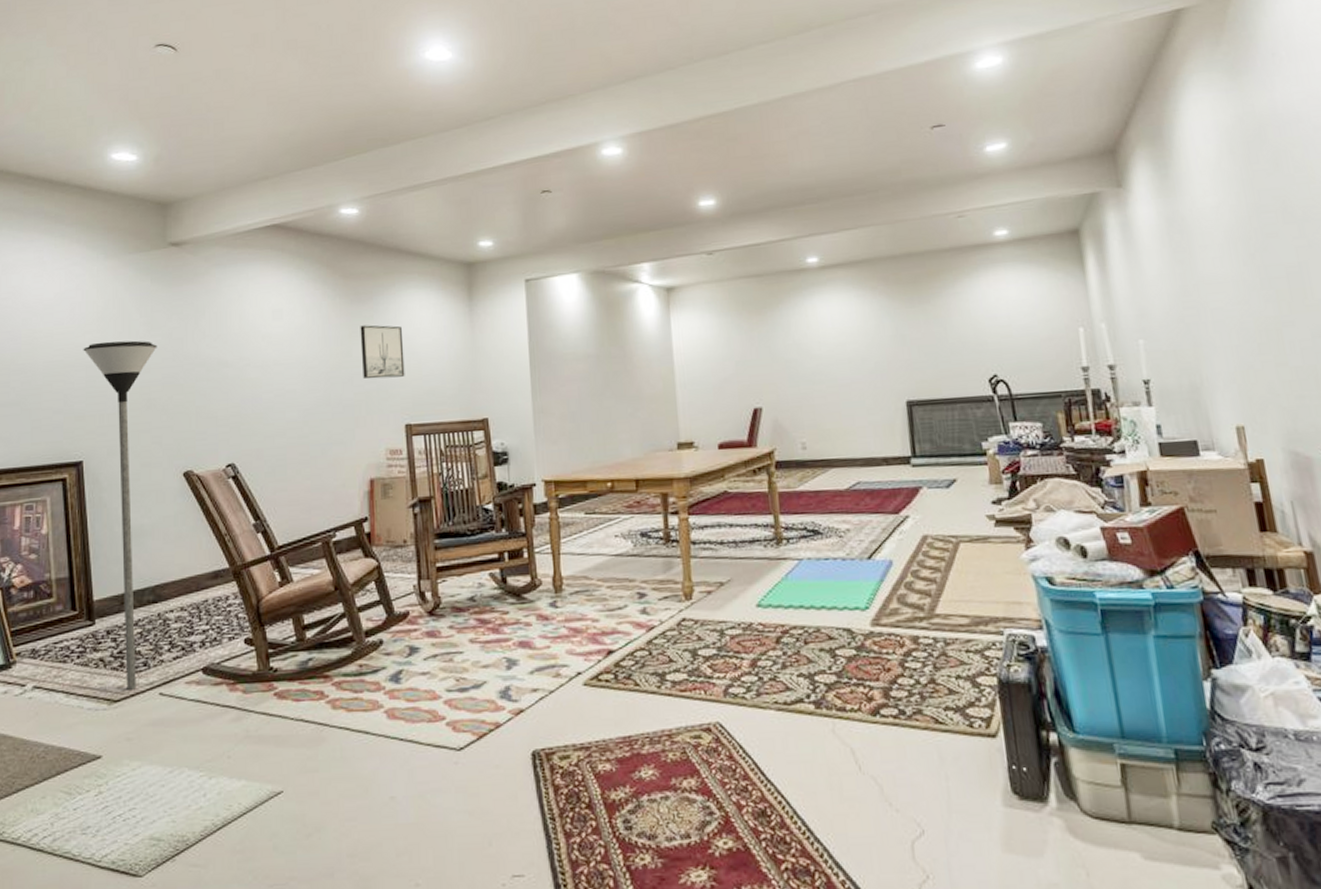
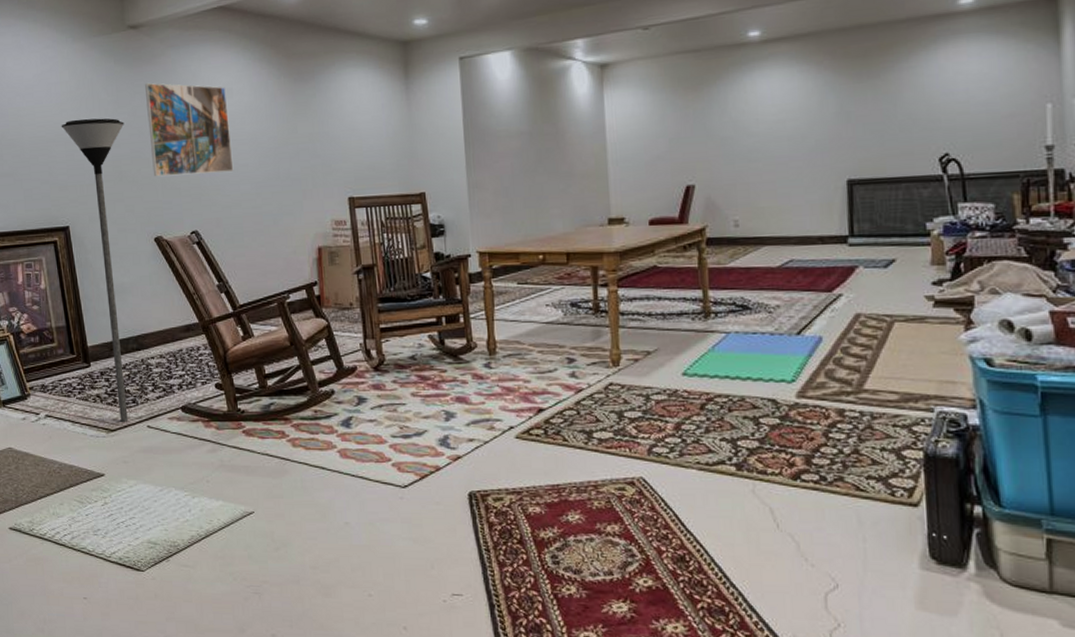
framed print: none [185,302,280,404] -> present [145,82,234,177]
wall art: present [360,325,405,379] -> none [304,103,347,155]

